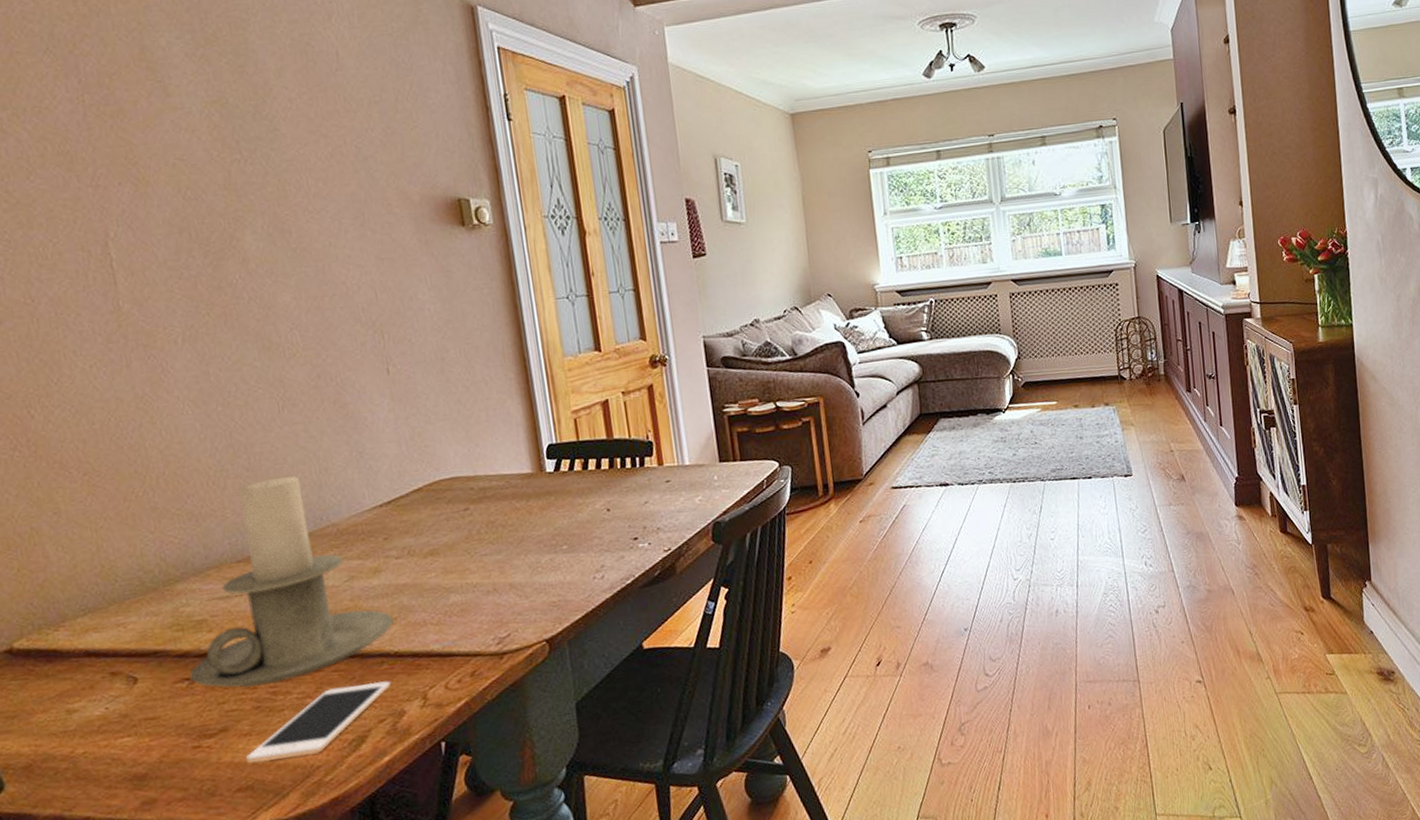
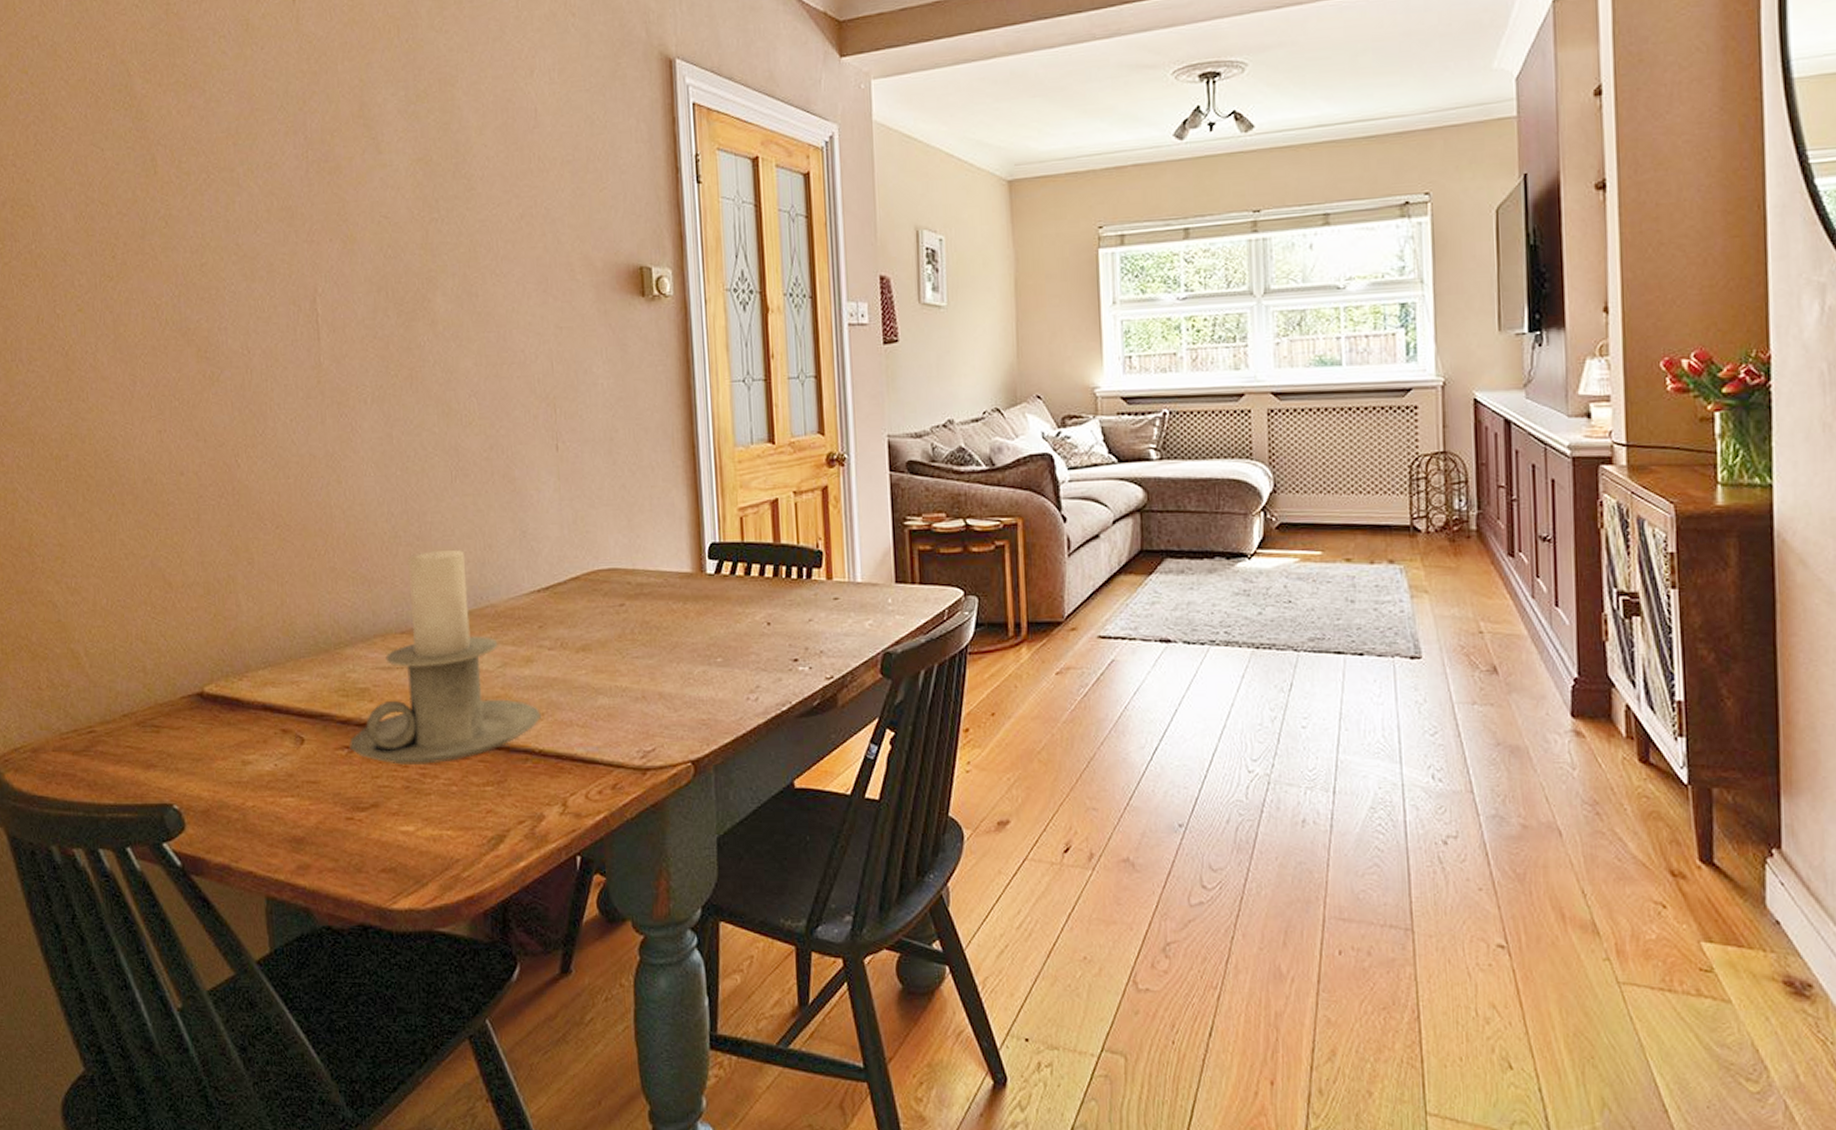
cell phone: present [246,681,392,763] -> none [393,779,534,846]

